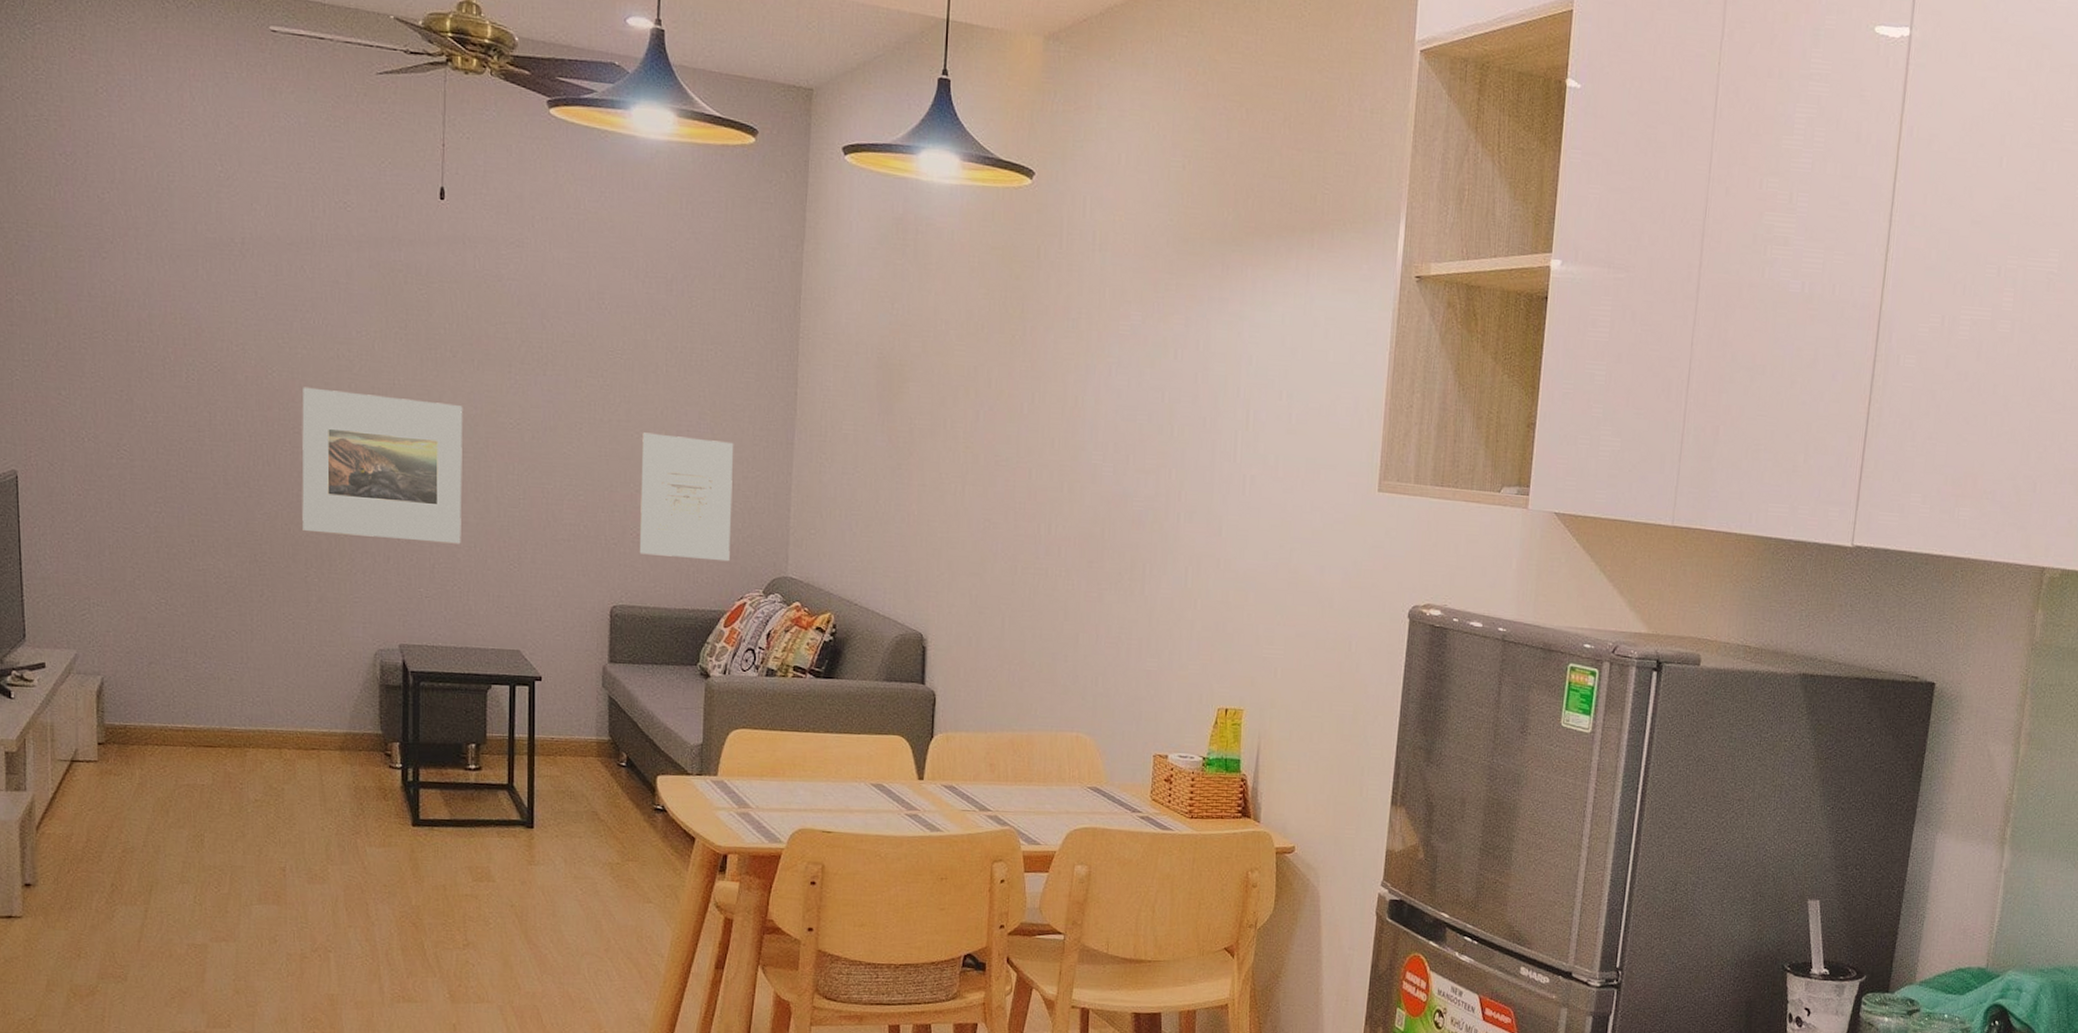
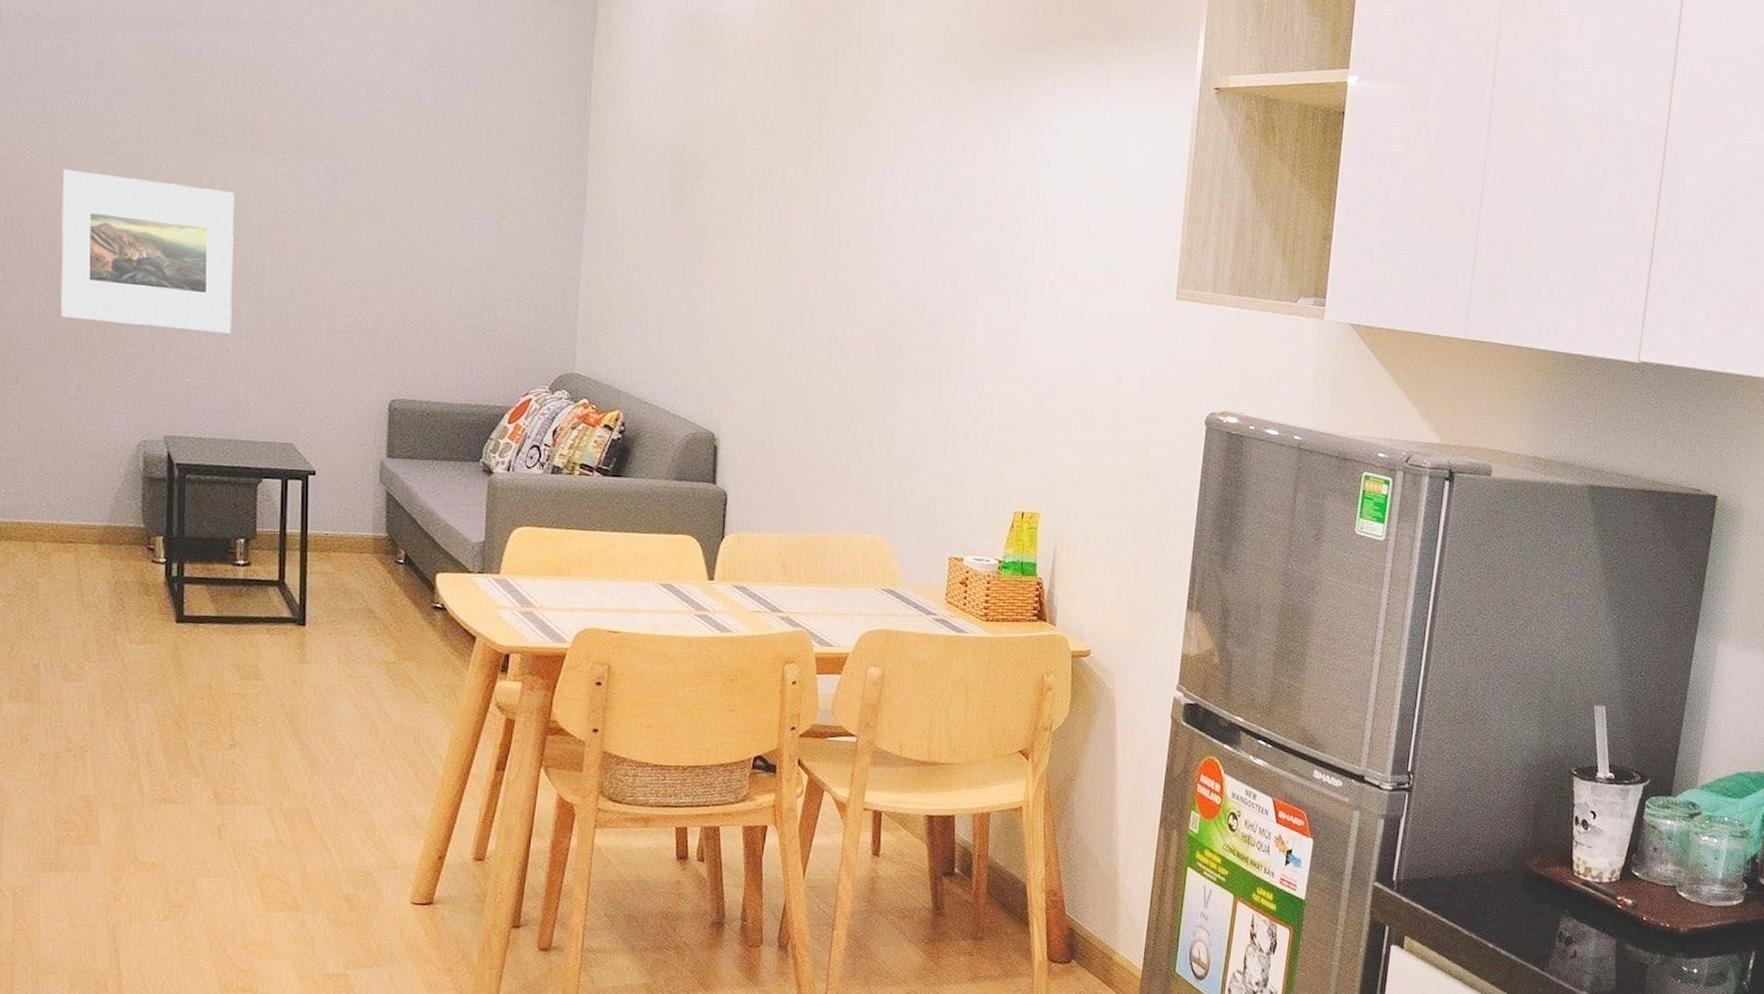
wall art: present [639,432,734,562] -> none [419,224,521,357]

